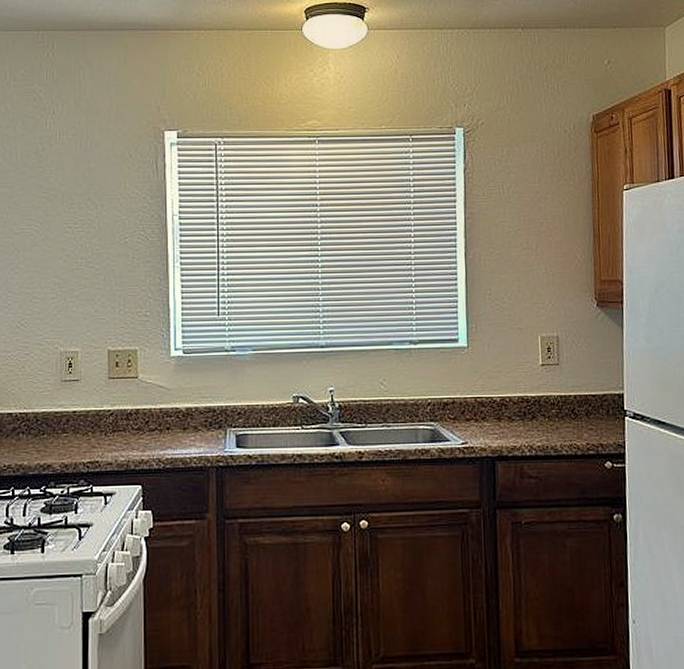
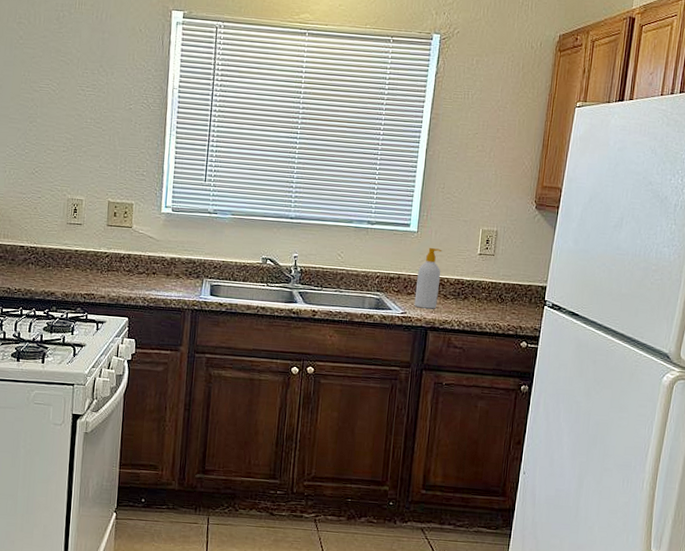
soap bottle: none [474,364,502,435] -> present [414,248,442,309]

